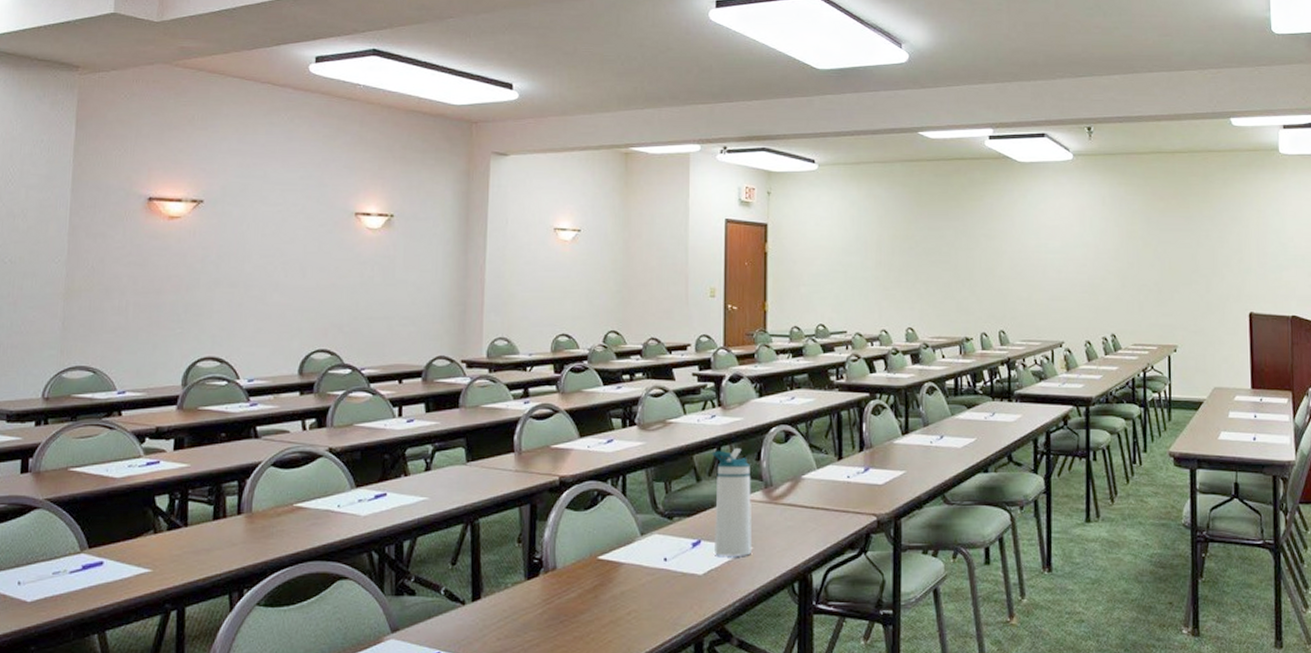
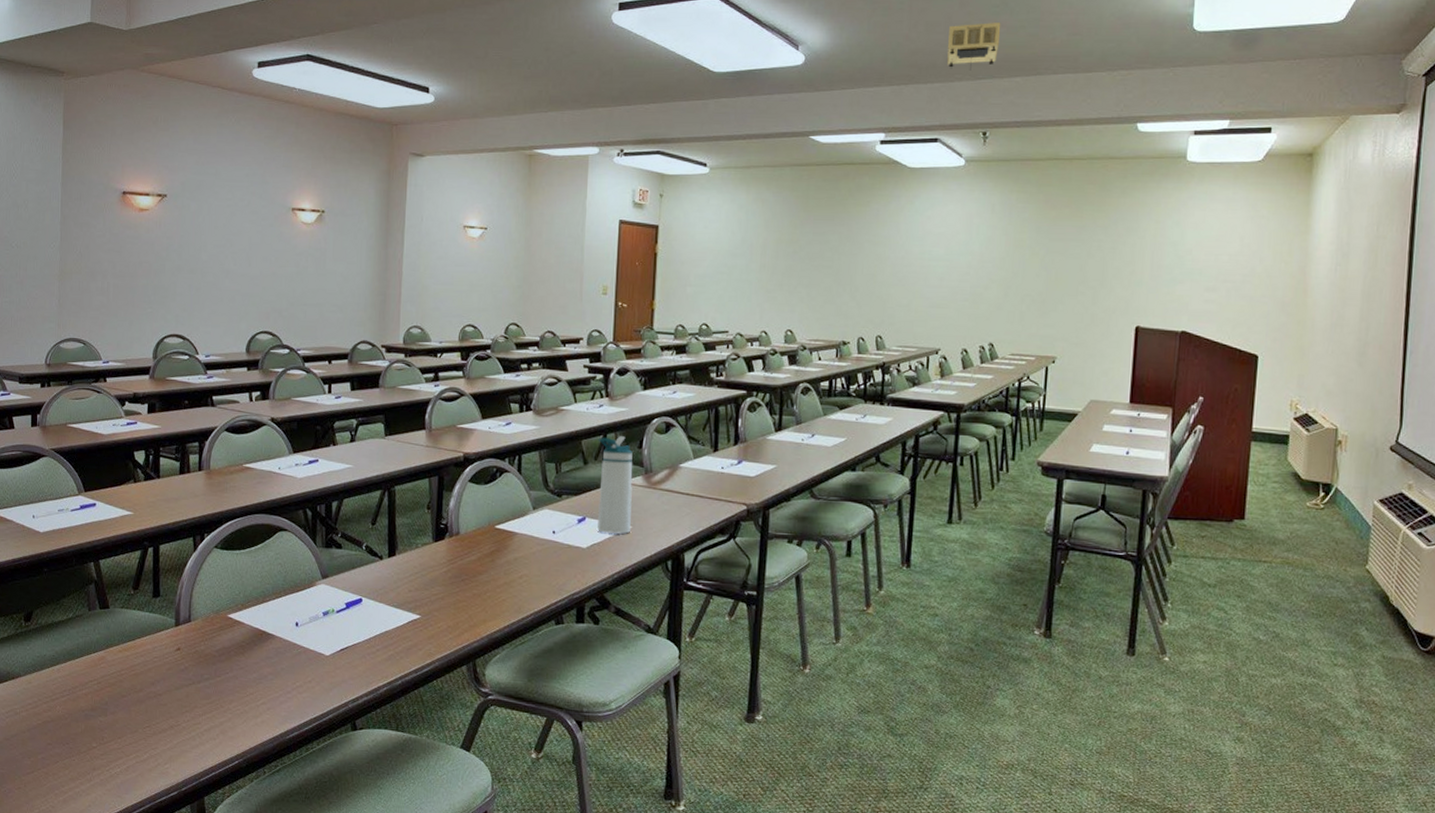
projector: none [1046,24,1097,69] -> present [946,22,1001,71]

